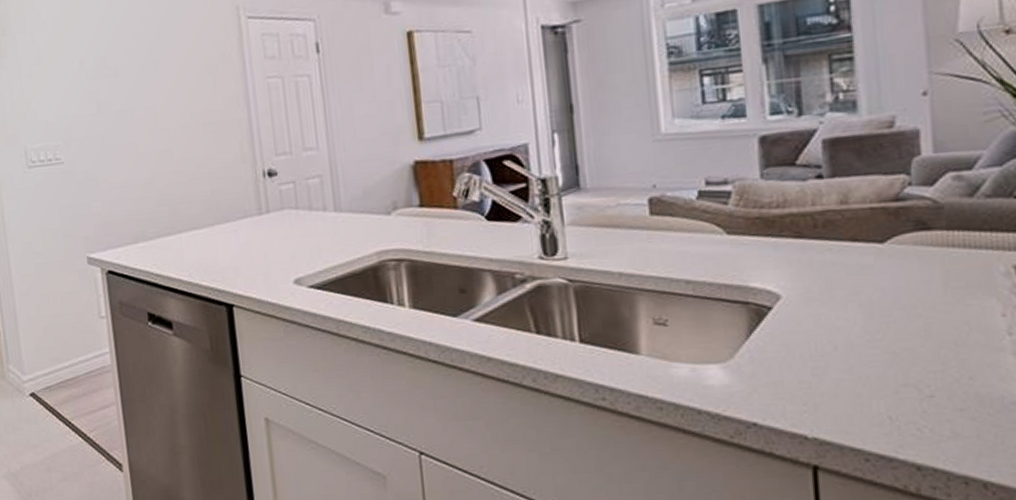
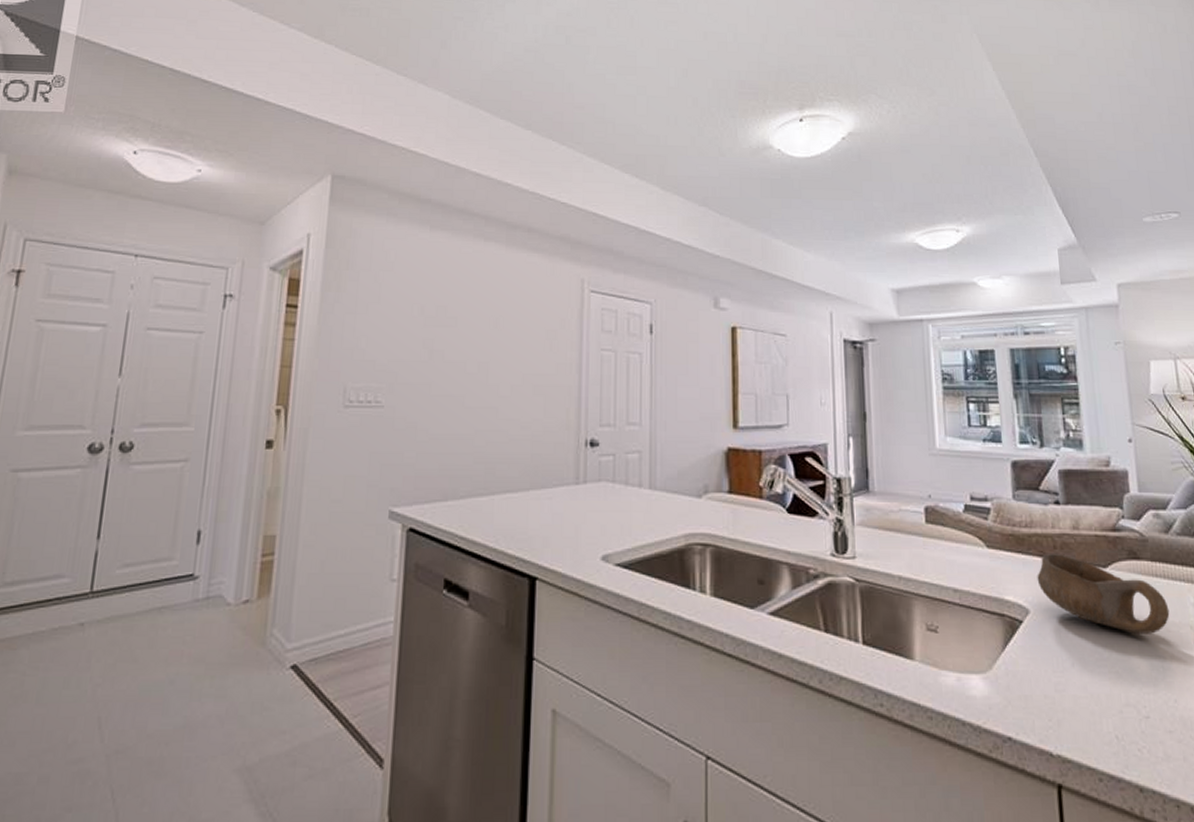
bowl: none [791,233,969,311] -> present [1037,554,1170,634]

